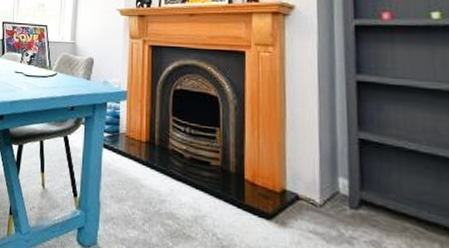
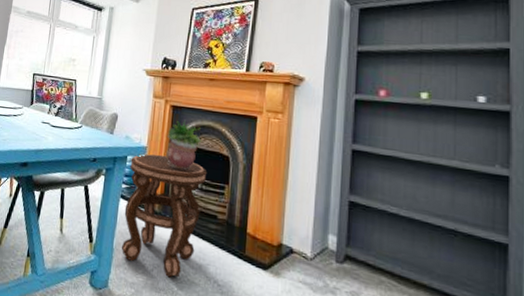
side table: none [108,98,195,232] -> present [121,154,208,278]
potted plant: none [147,59,188,115] -> present [166,119,203,171]

